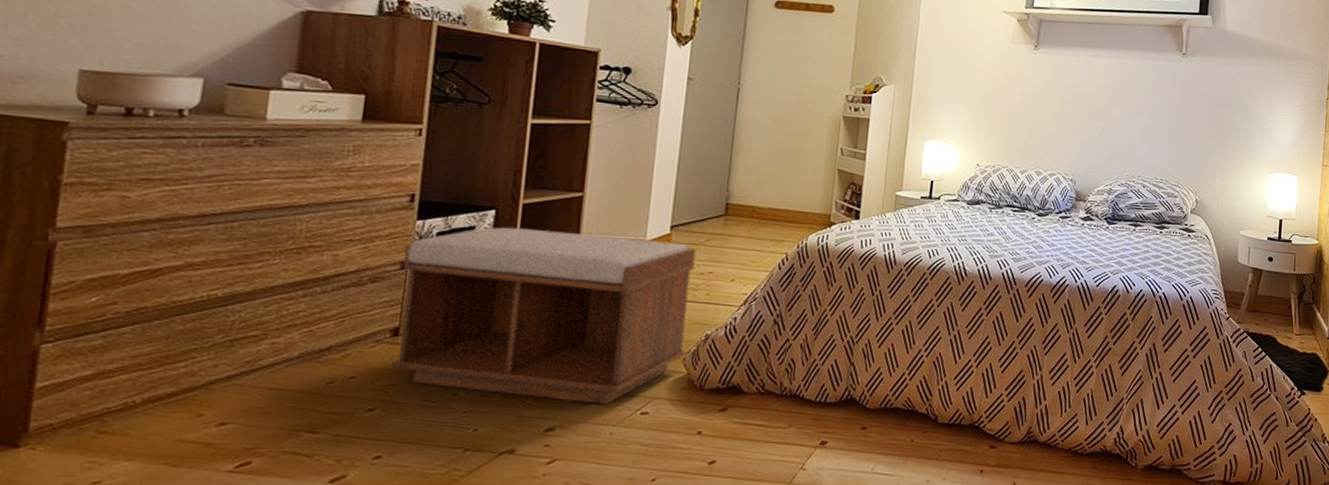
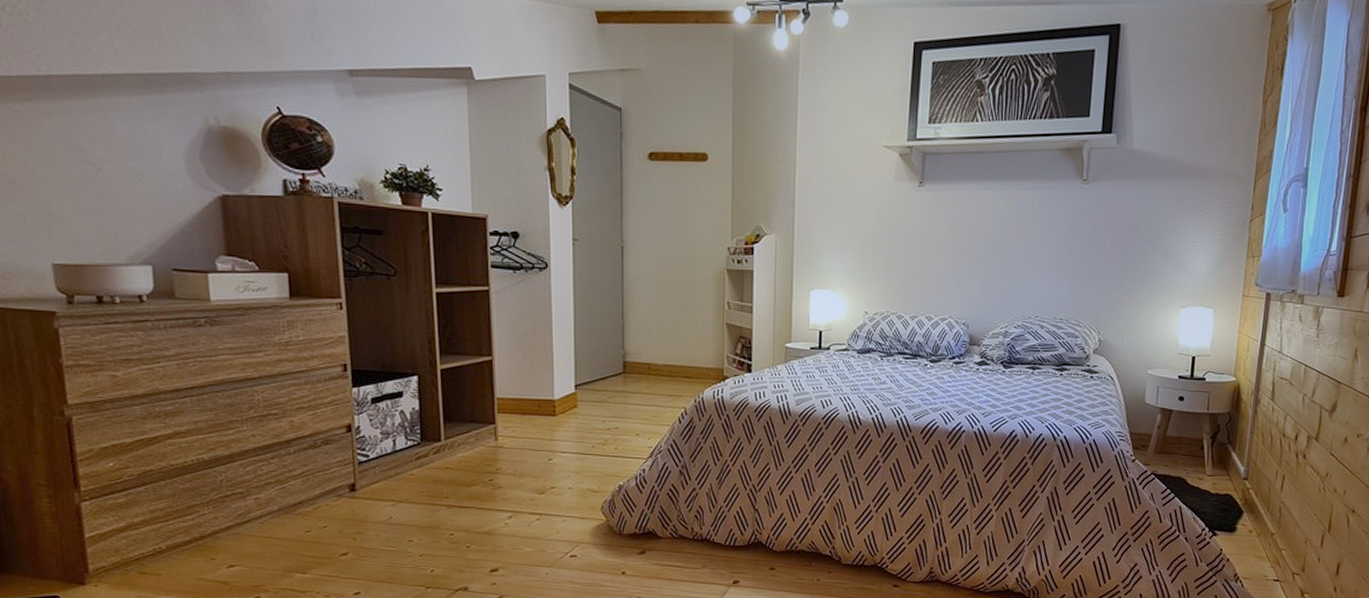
bench: present [391,227,697,404] -> none [347,391,603,548]

